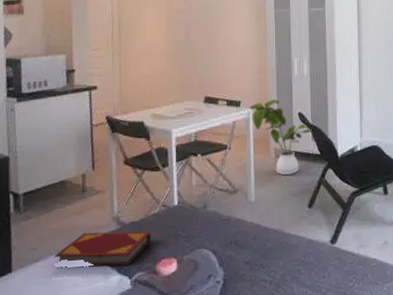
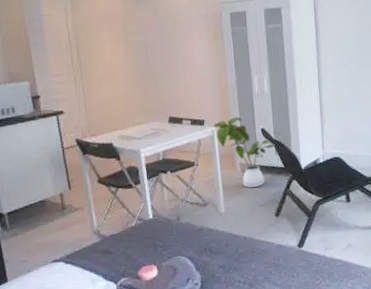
hardback book: present [54,231,151,267] -> none [44,242,131,274]

